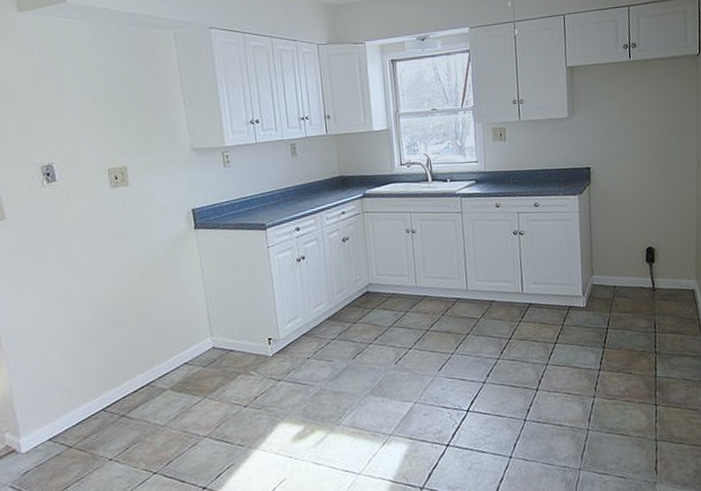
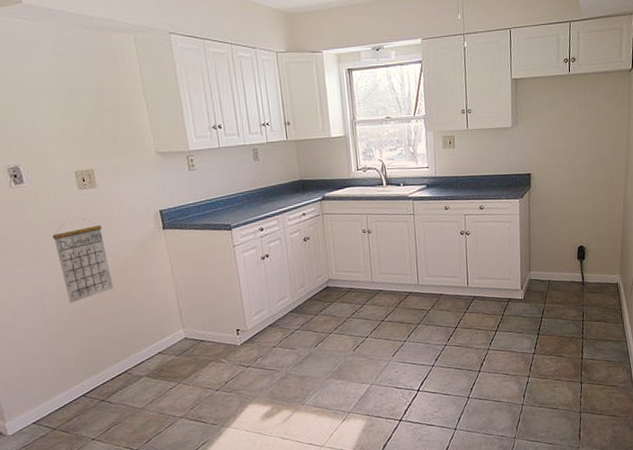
calendar: none [81,217,140,308] -> present [53,218,113,303]

